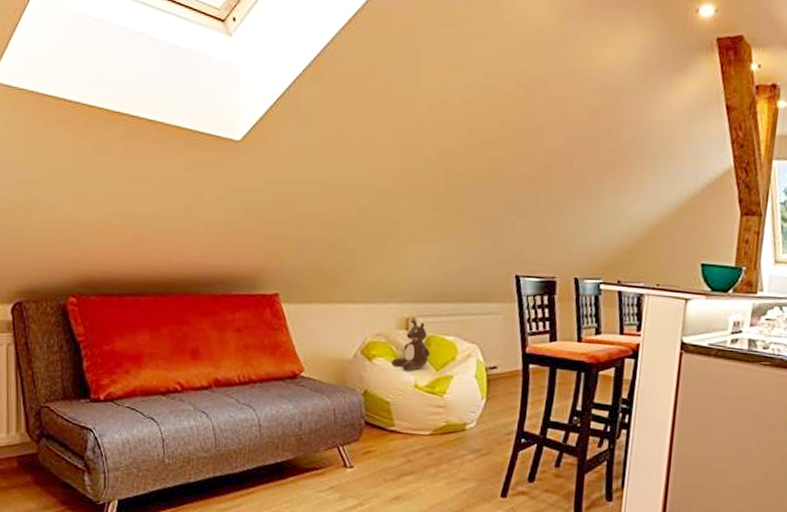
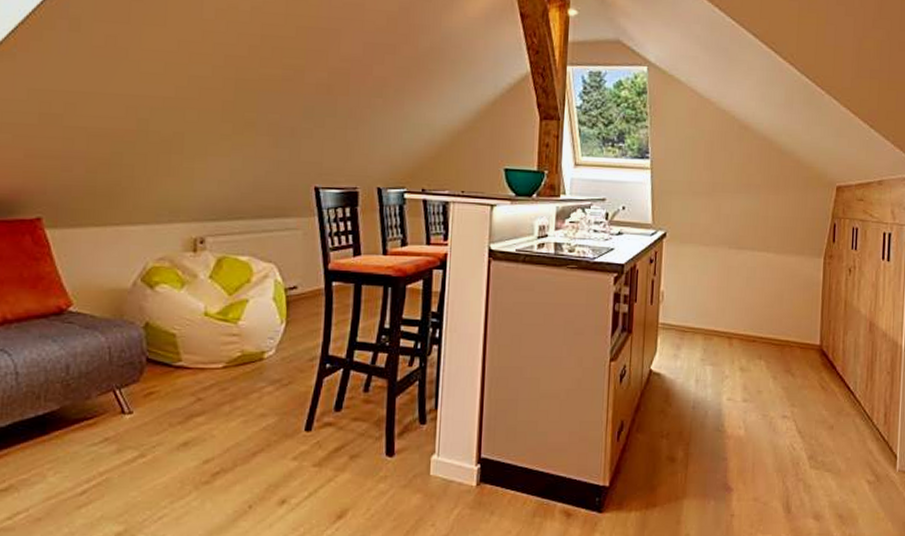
stuffed animal: present [392,320,431,371] -> none [177,240,223,298]

